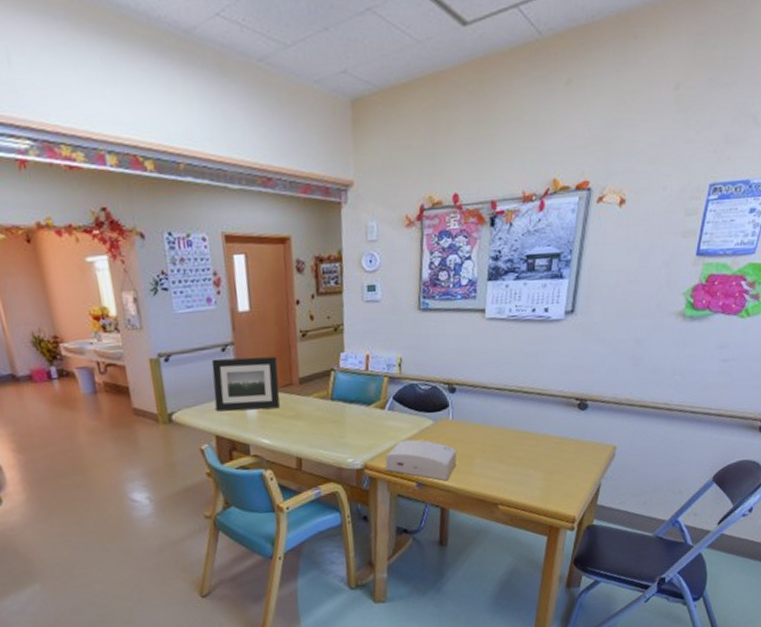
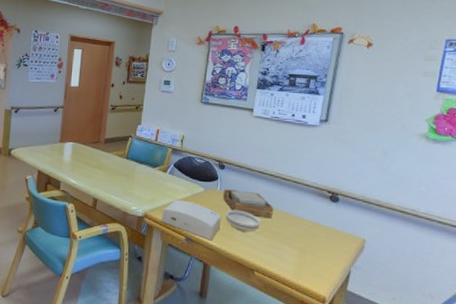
picture frame: present [211,356,280,412] -> none [42,116,92,158]
napkin holder: none [456,414,516,443] -> present [223,189,274,219]
bowl: none [461,439,503,464] -> present [225,209,261,232]

